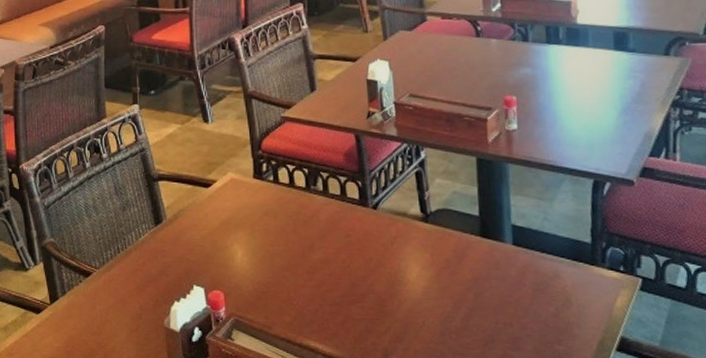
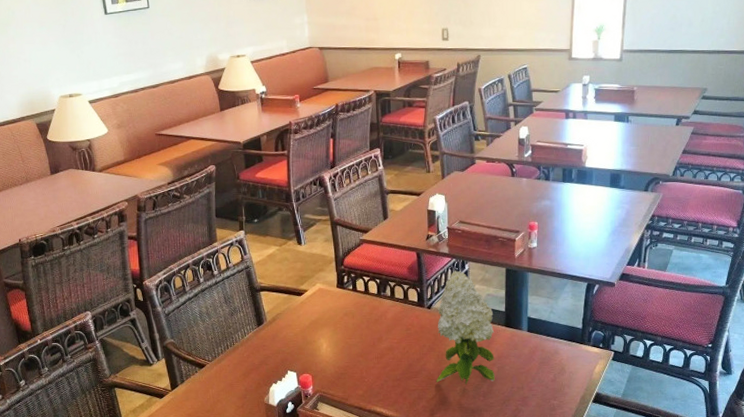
flower: none [386,159,471,316] -> present [436,270,495,385]

